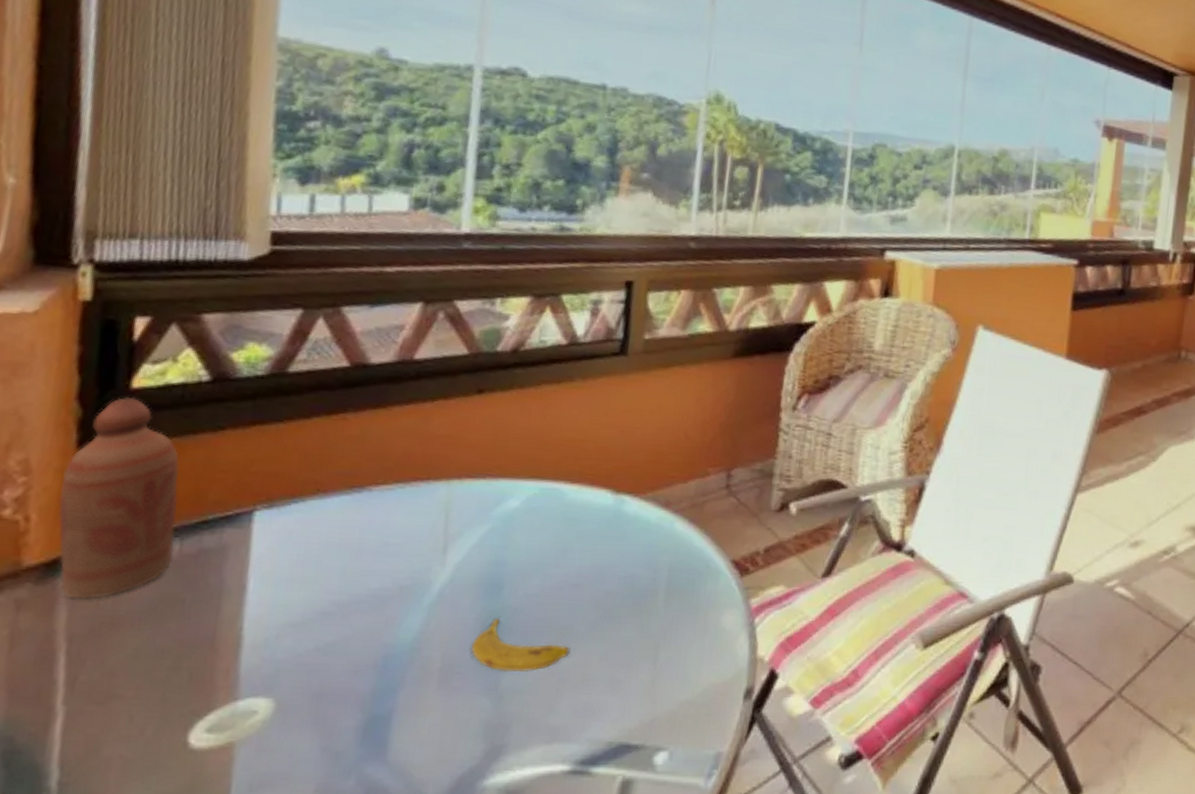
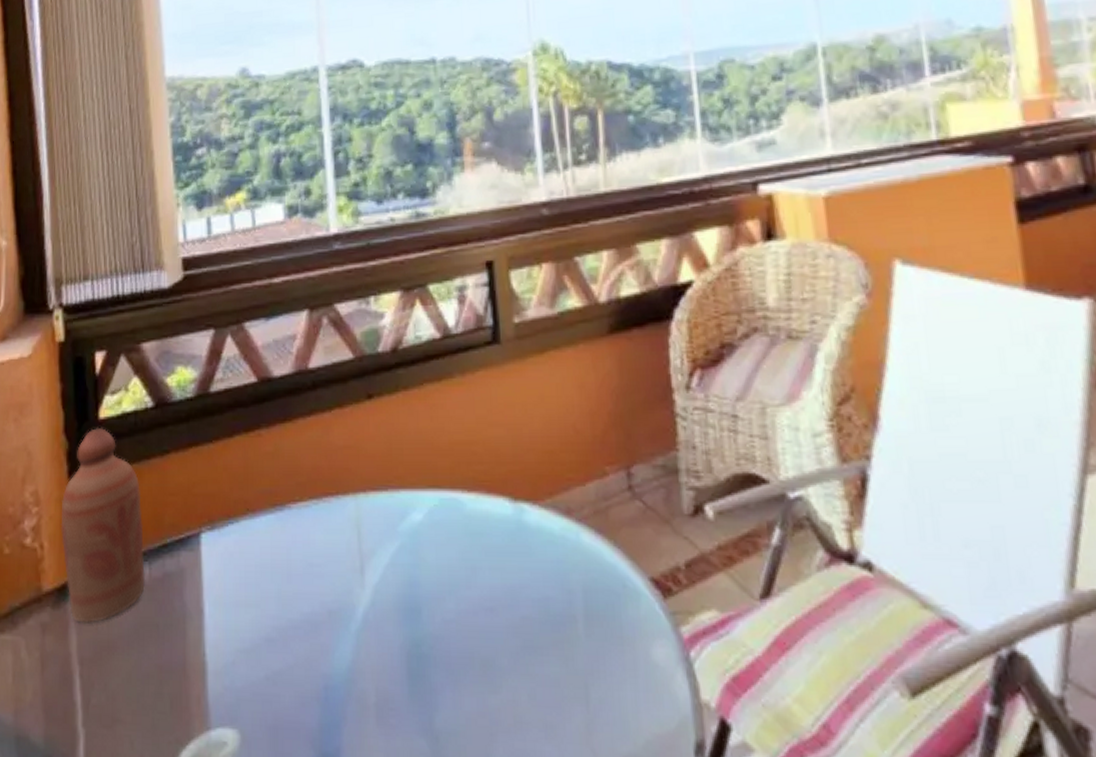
fruit: present [471,617,571,673] -> none [401,646,497,712]

